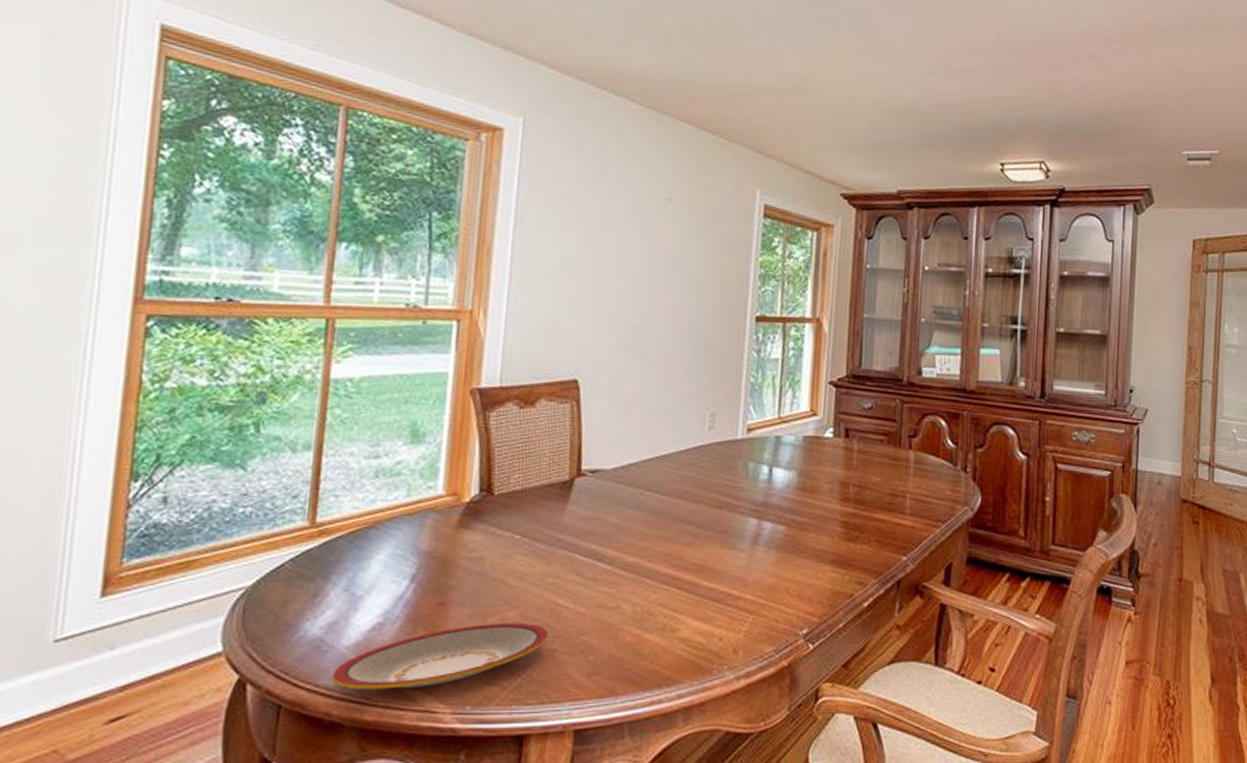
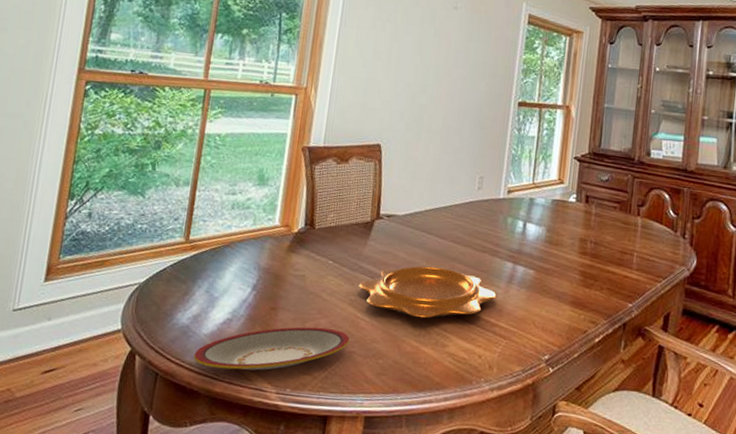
decorative bowl: none [557,532,739,598] -> present [359,266,497,319]

